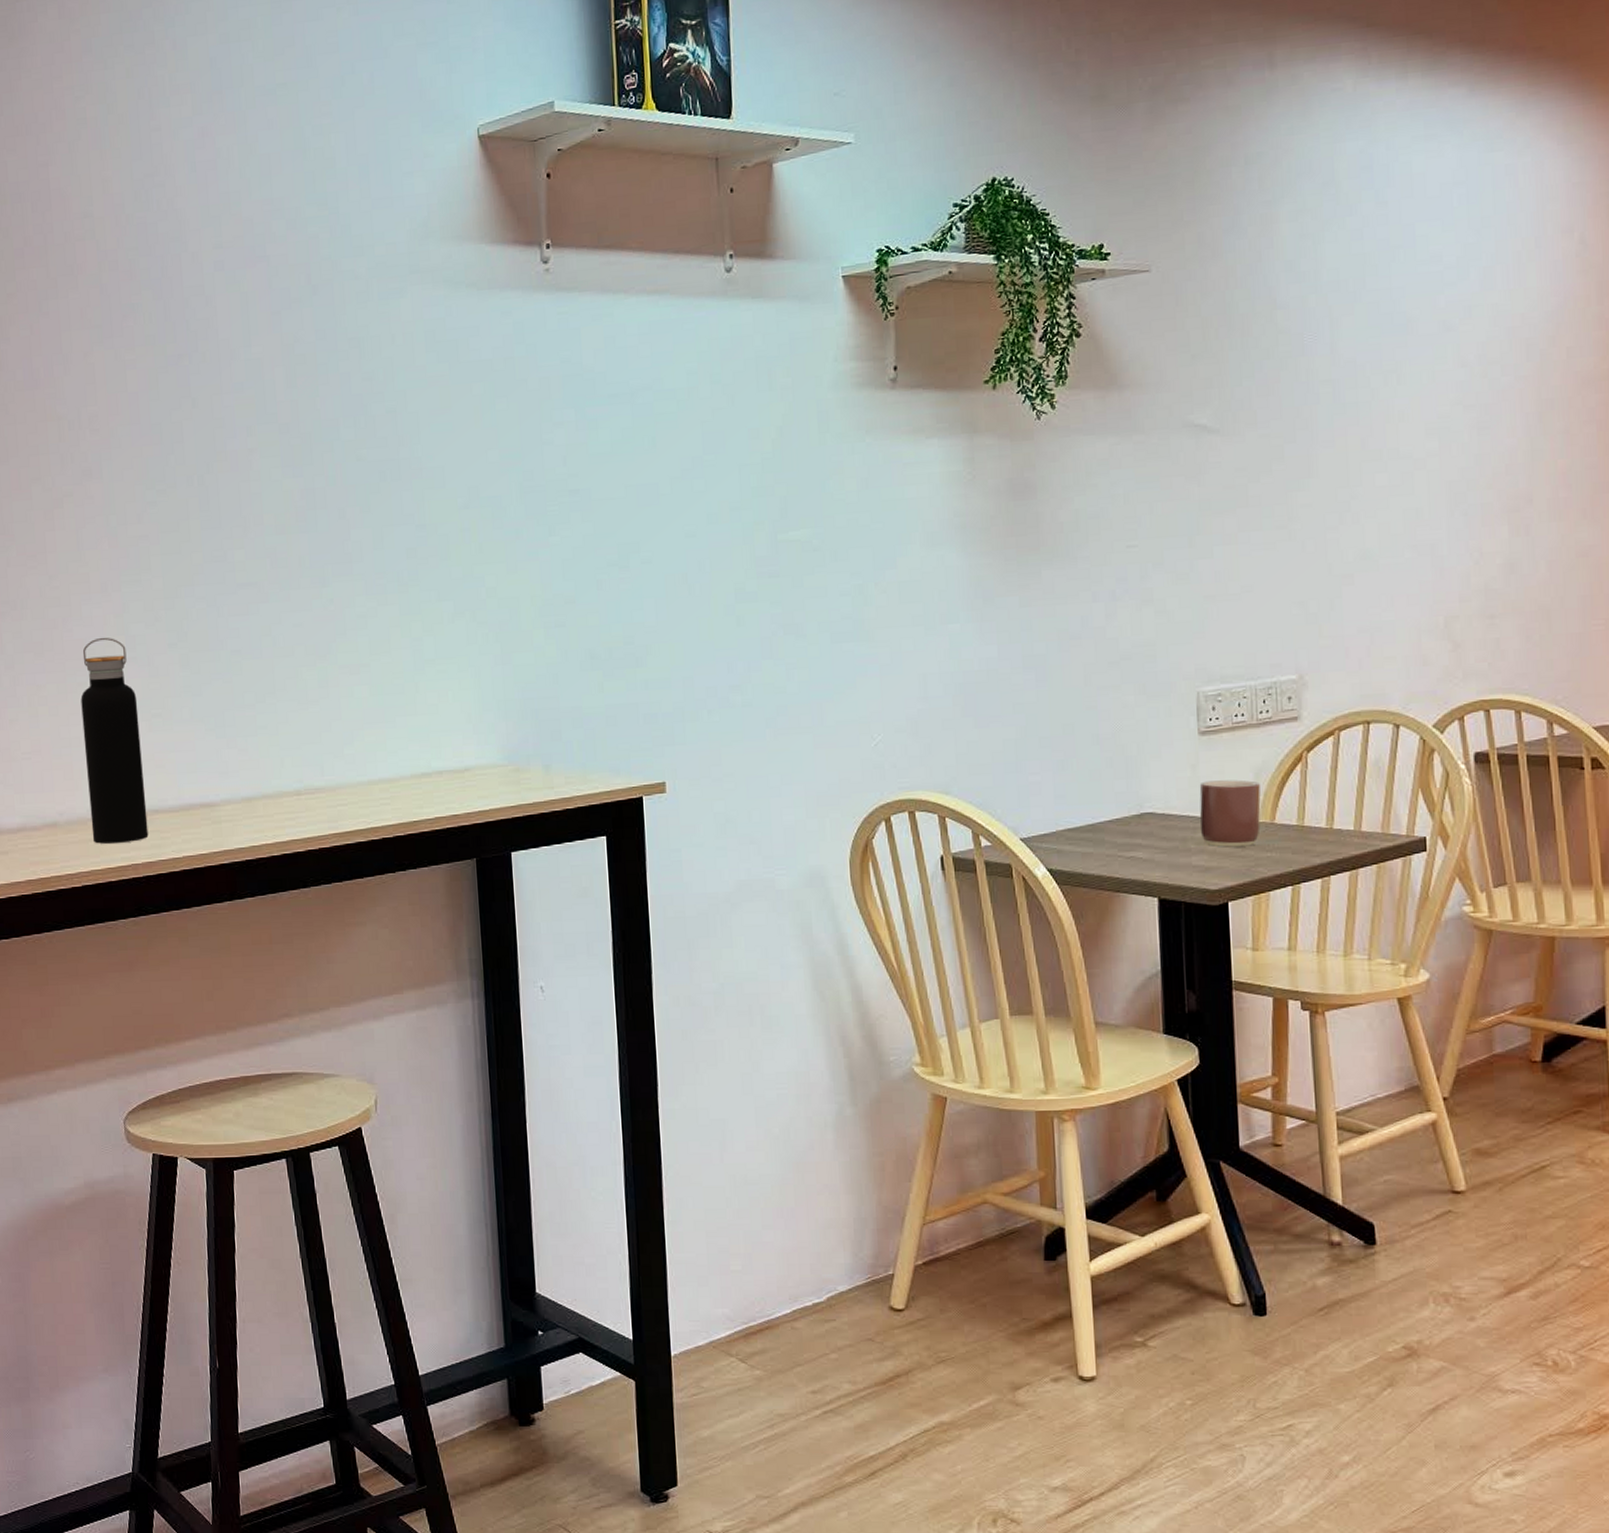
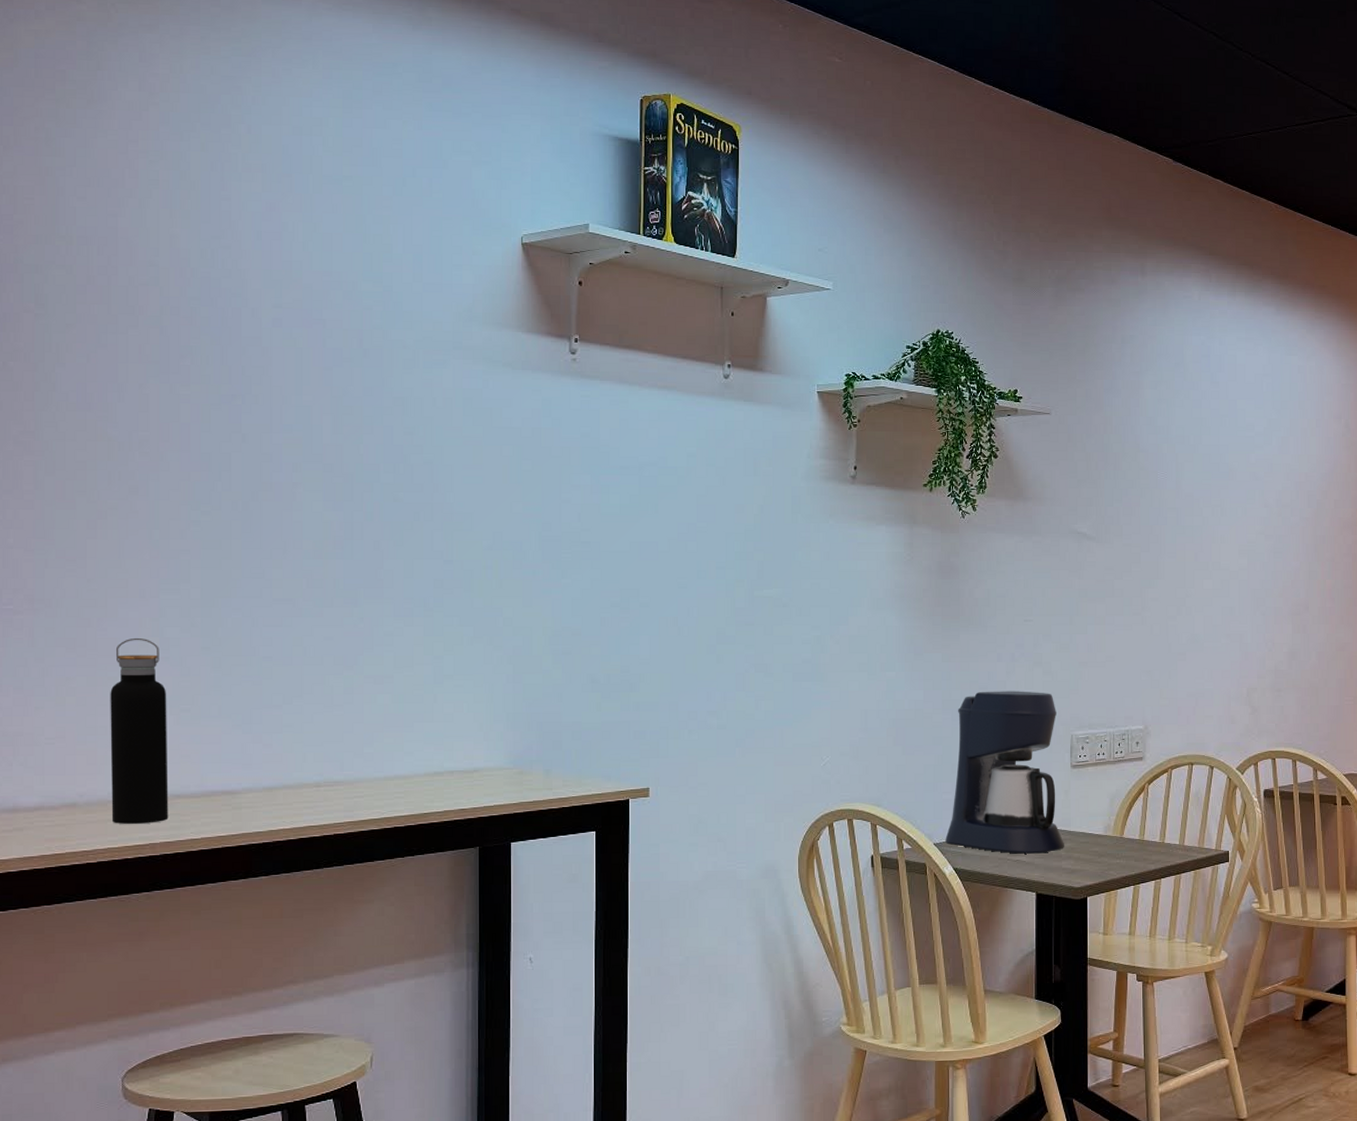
coffee maker: none [1034,638,1194,849] -> present [945,691,1064,854]
mug: present [1199,780,1261,847] -> none [1069,803,1114,855]

